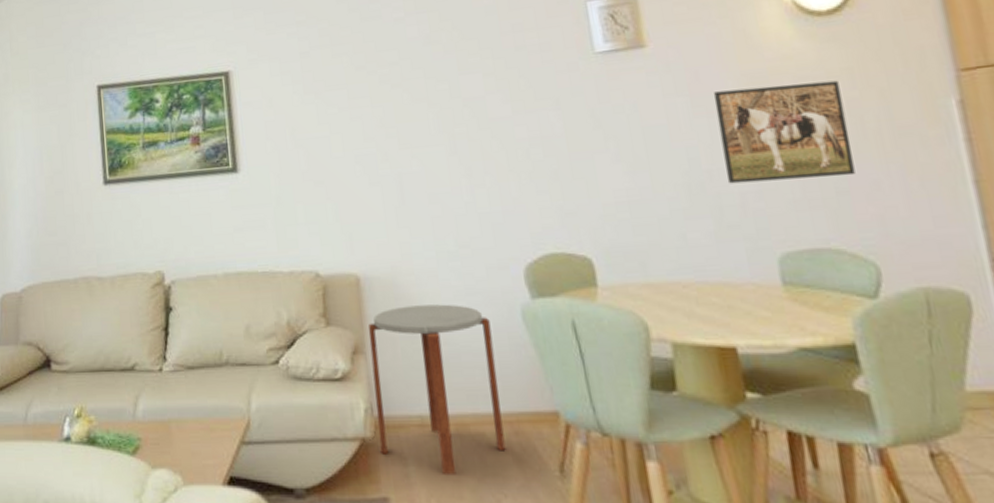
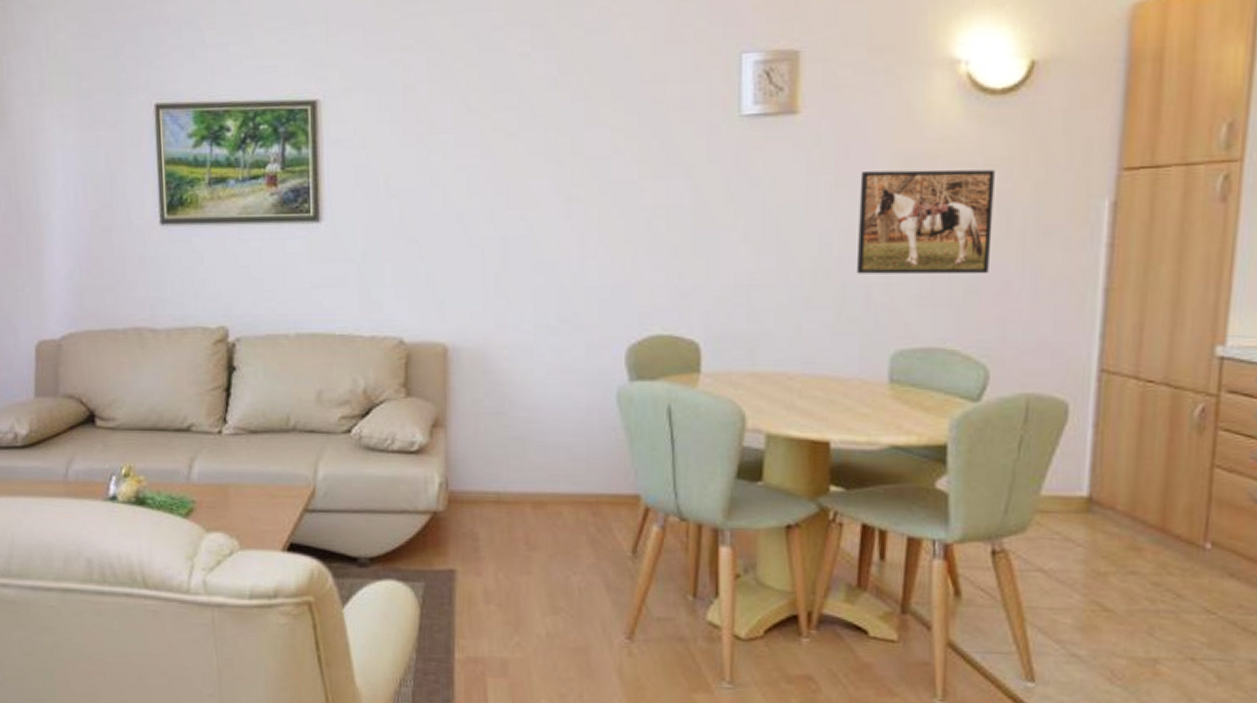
side table: present [367,304,506,474] -> none [451,381,582,550]

